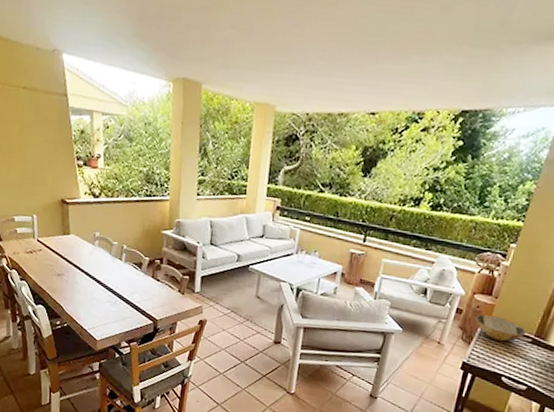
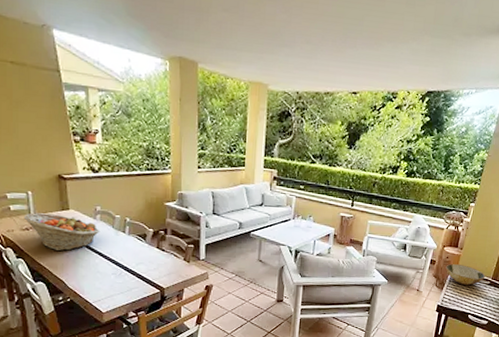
fruit basket: none [28,236,98,276] -> present [23,212,100,251]

